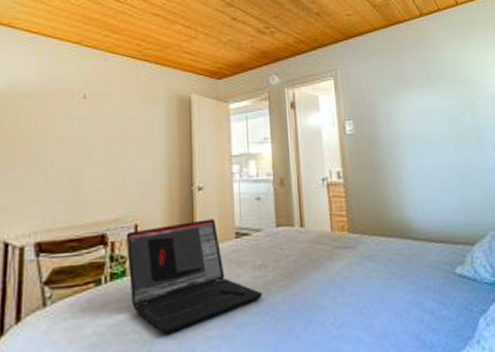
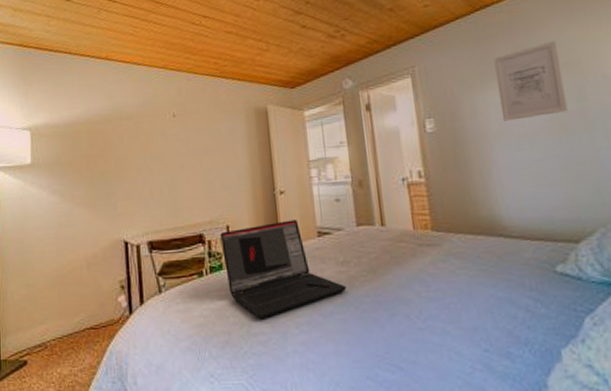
wall art: none [404,59,464,128] -> present [493,40,568,122]

